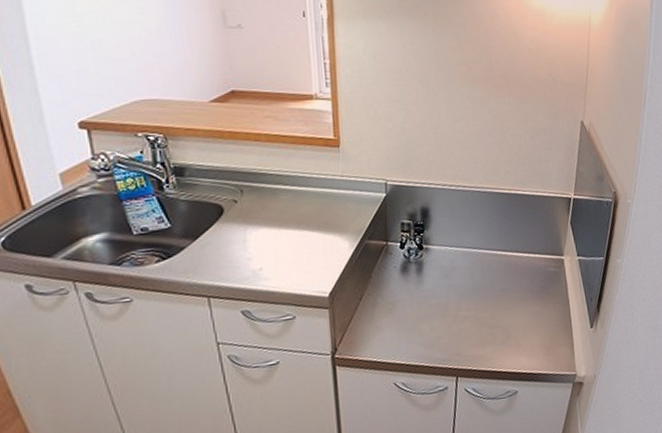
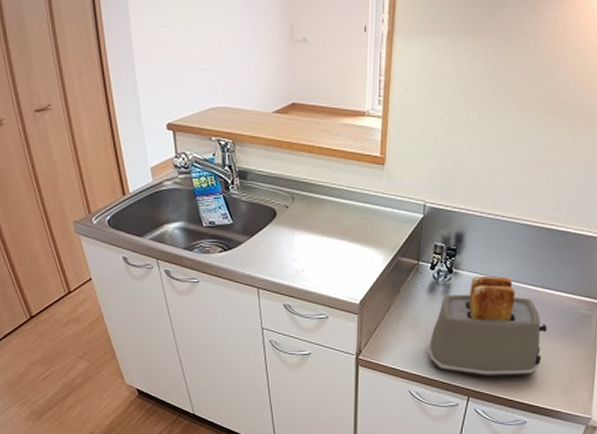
toaster: none [407,245,522,355] -> present [427,275,547,378]

